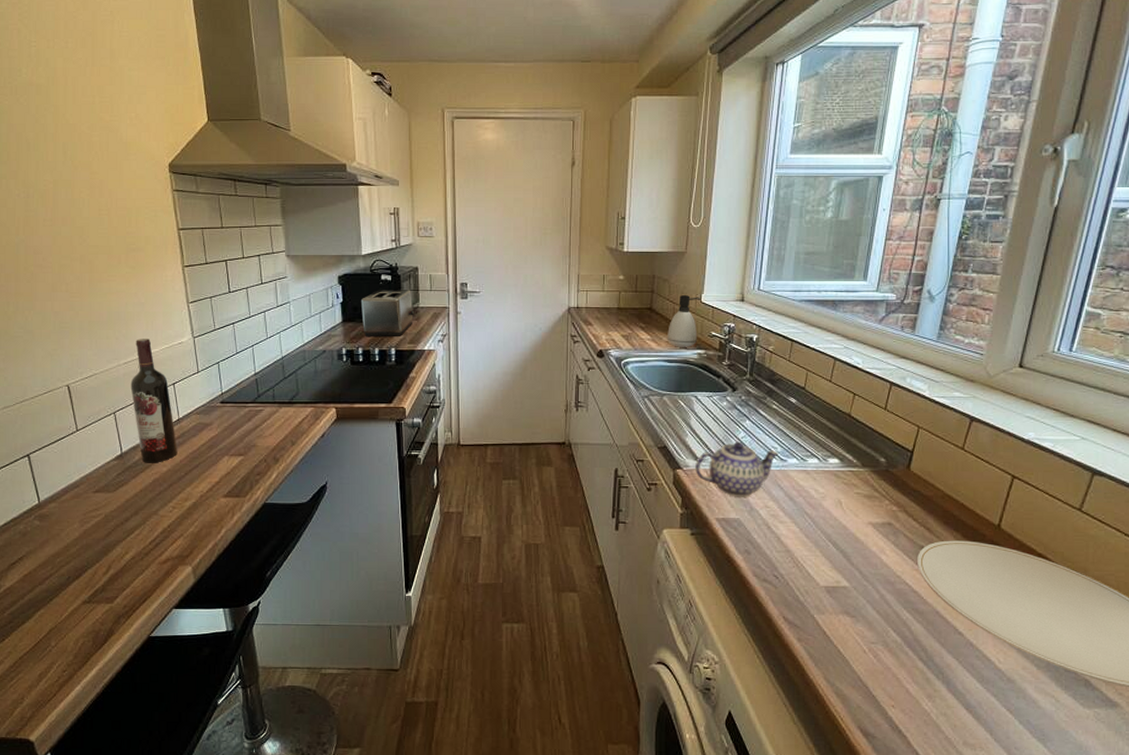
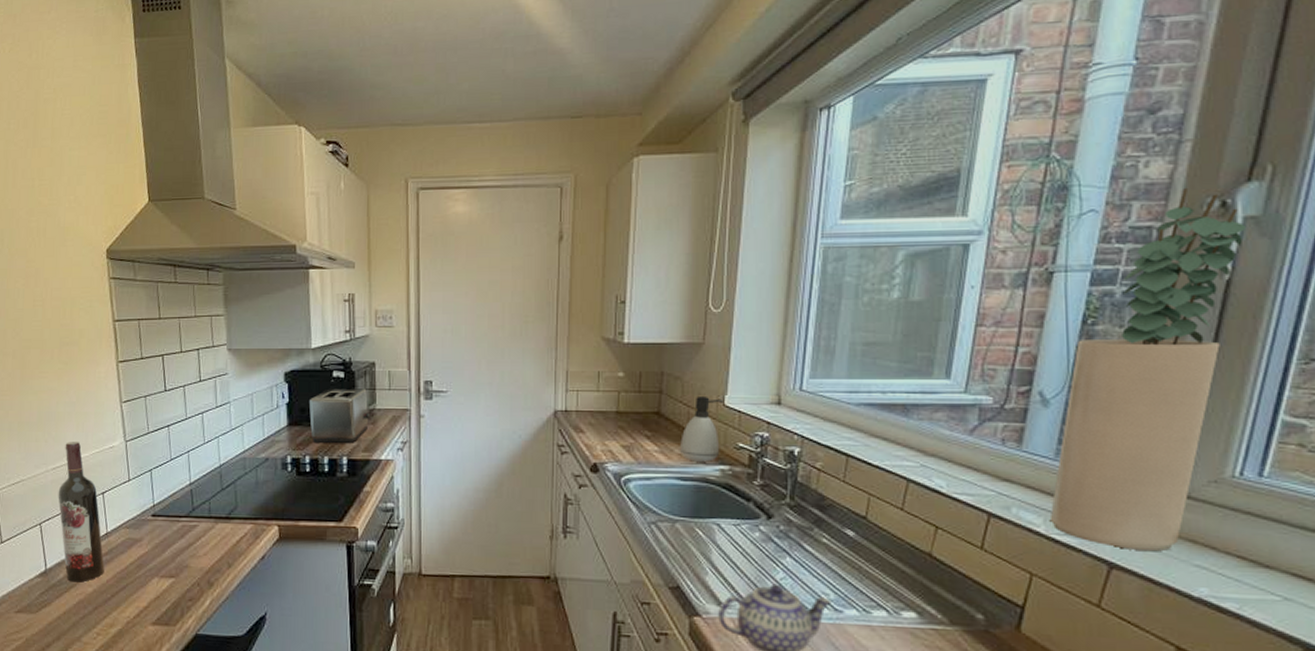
vase: none [932,138,1070,408] -> present [1049,188,1247,552]

